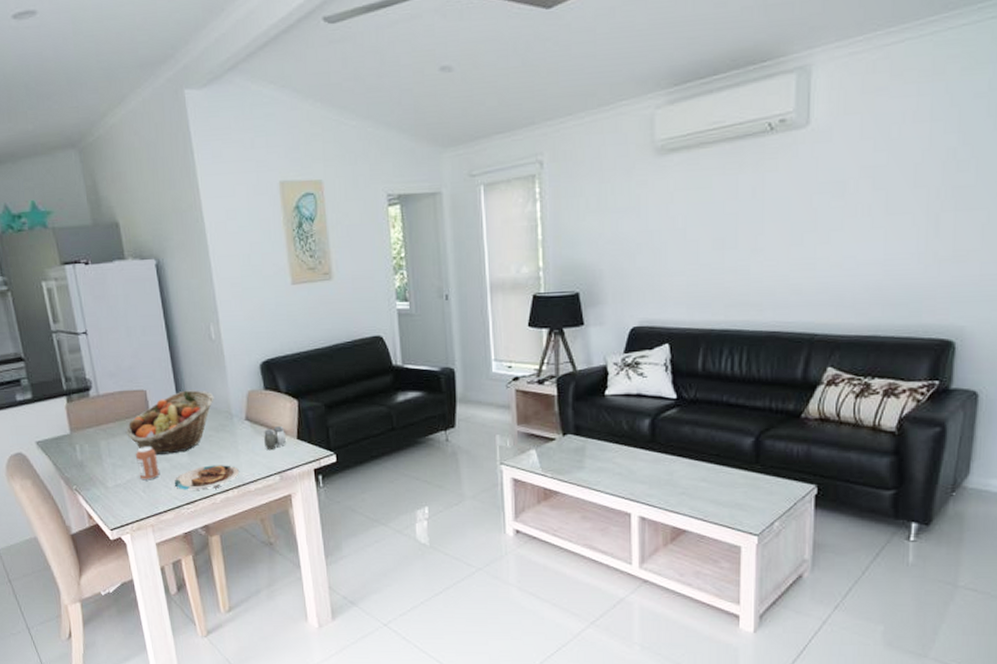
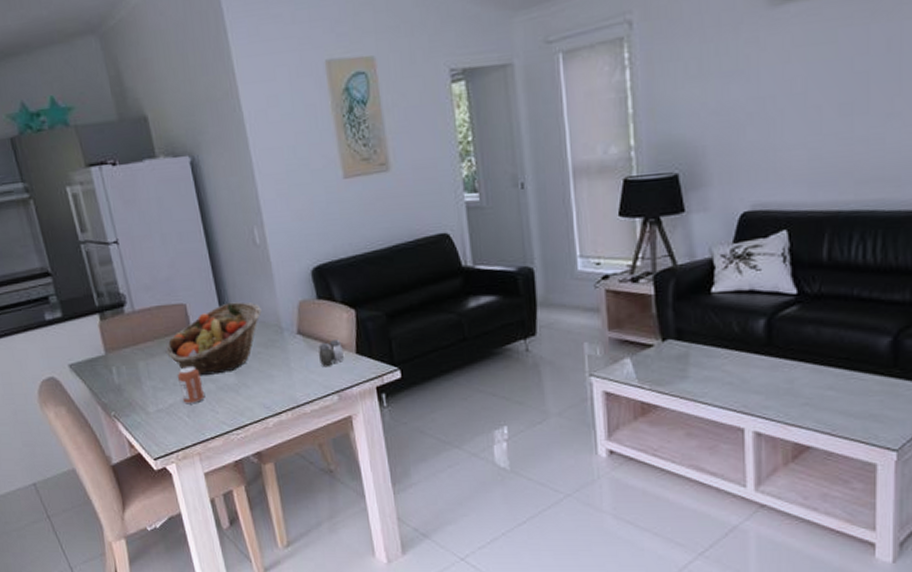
plate: present [174,465,239,490] -> none [221,385,293,414]

